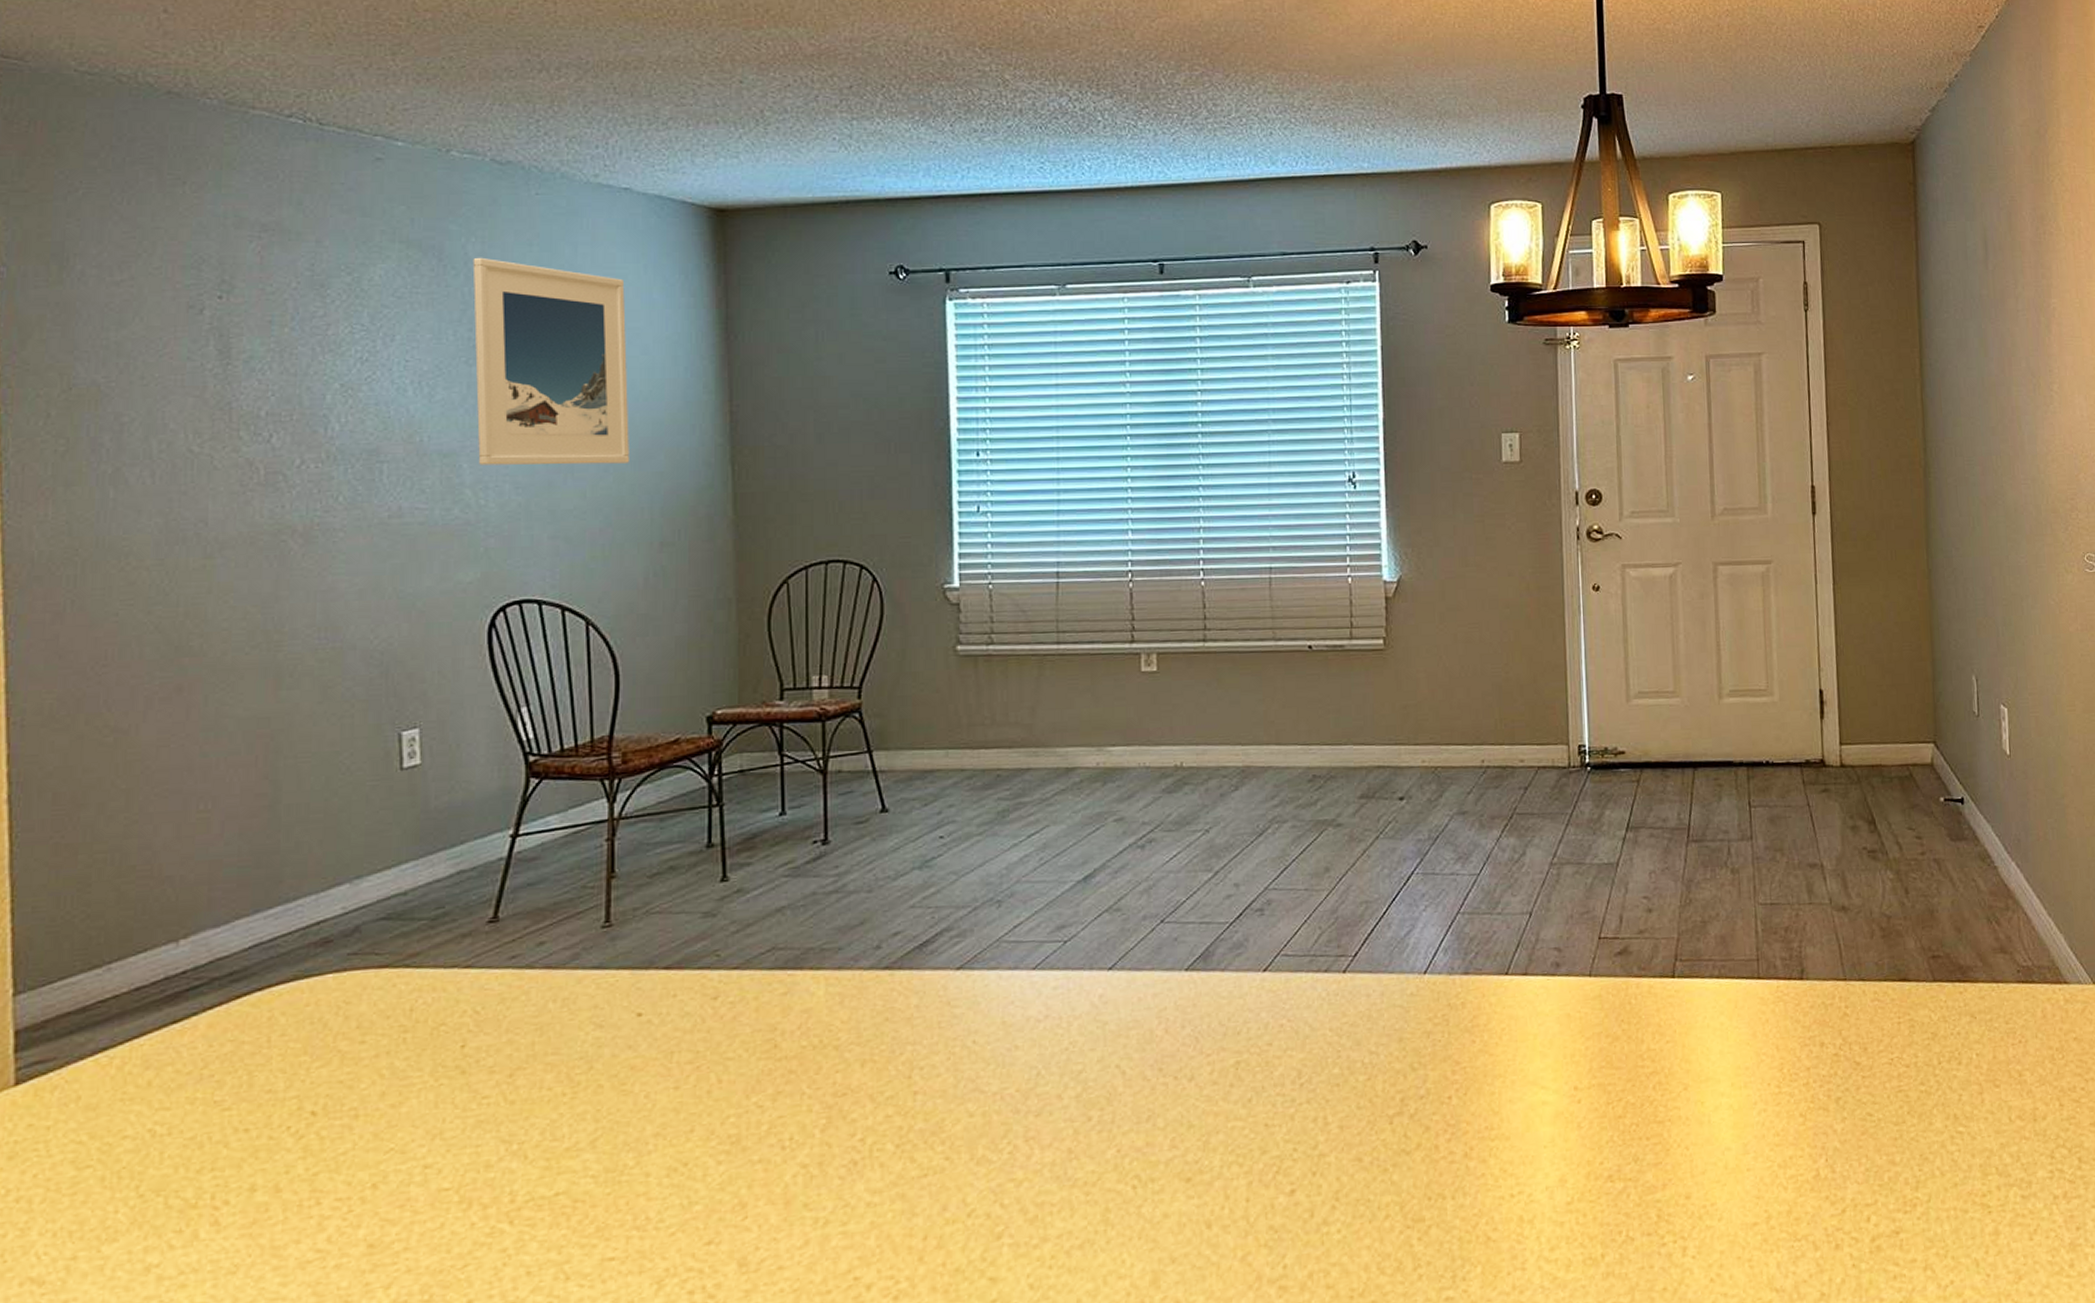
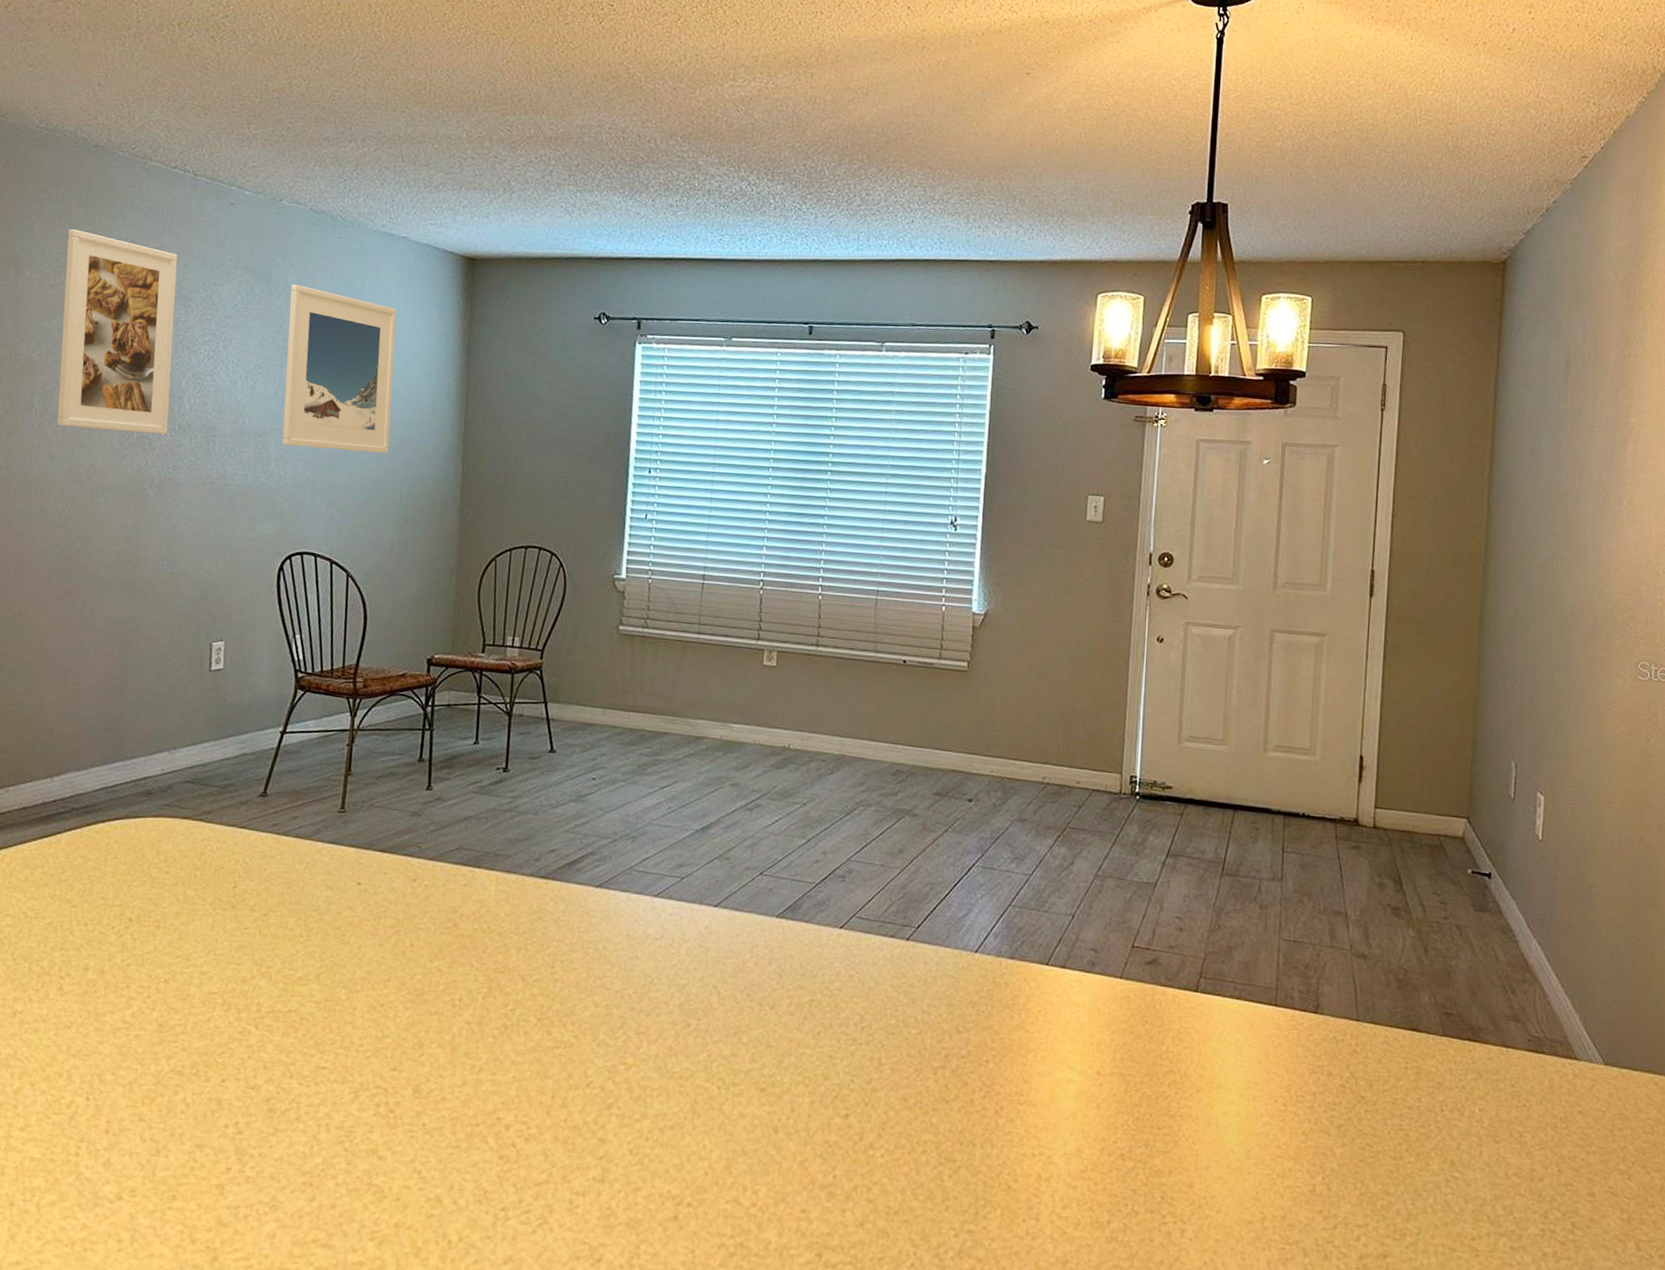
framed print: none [135,205,311,469] -> present [57,229,178,435]

